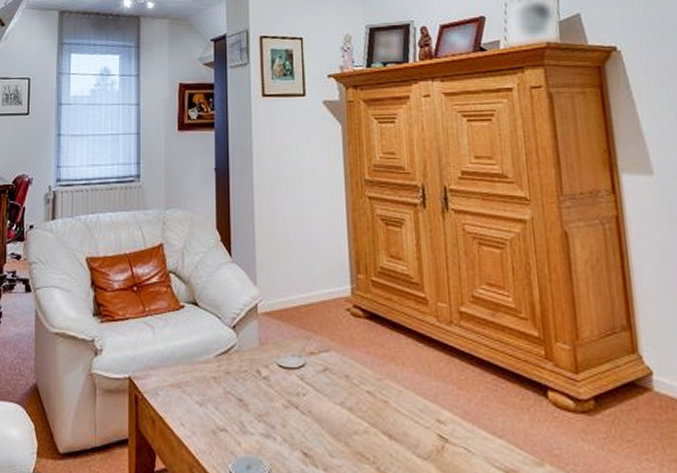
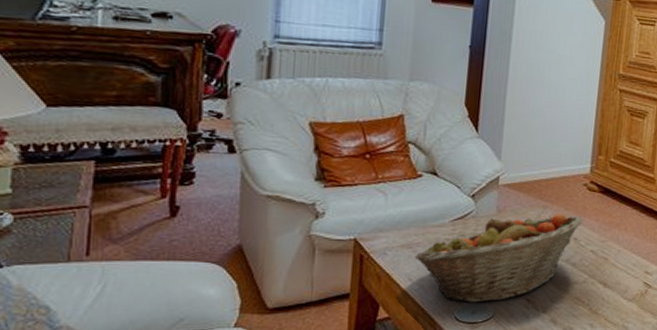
fruit basket: none [184,346,353,455] -> present [414,214,584,303]

